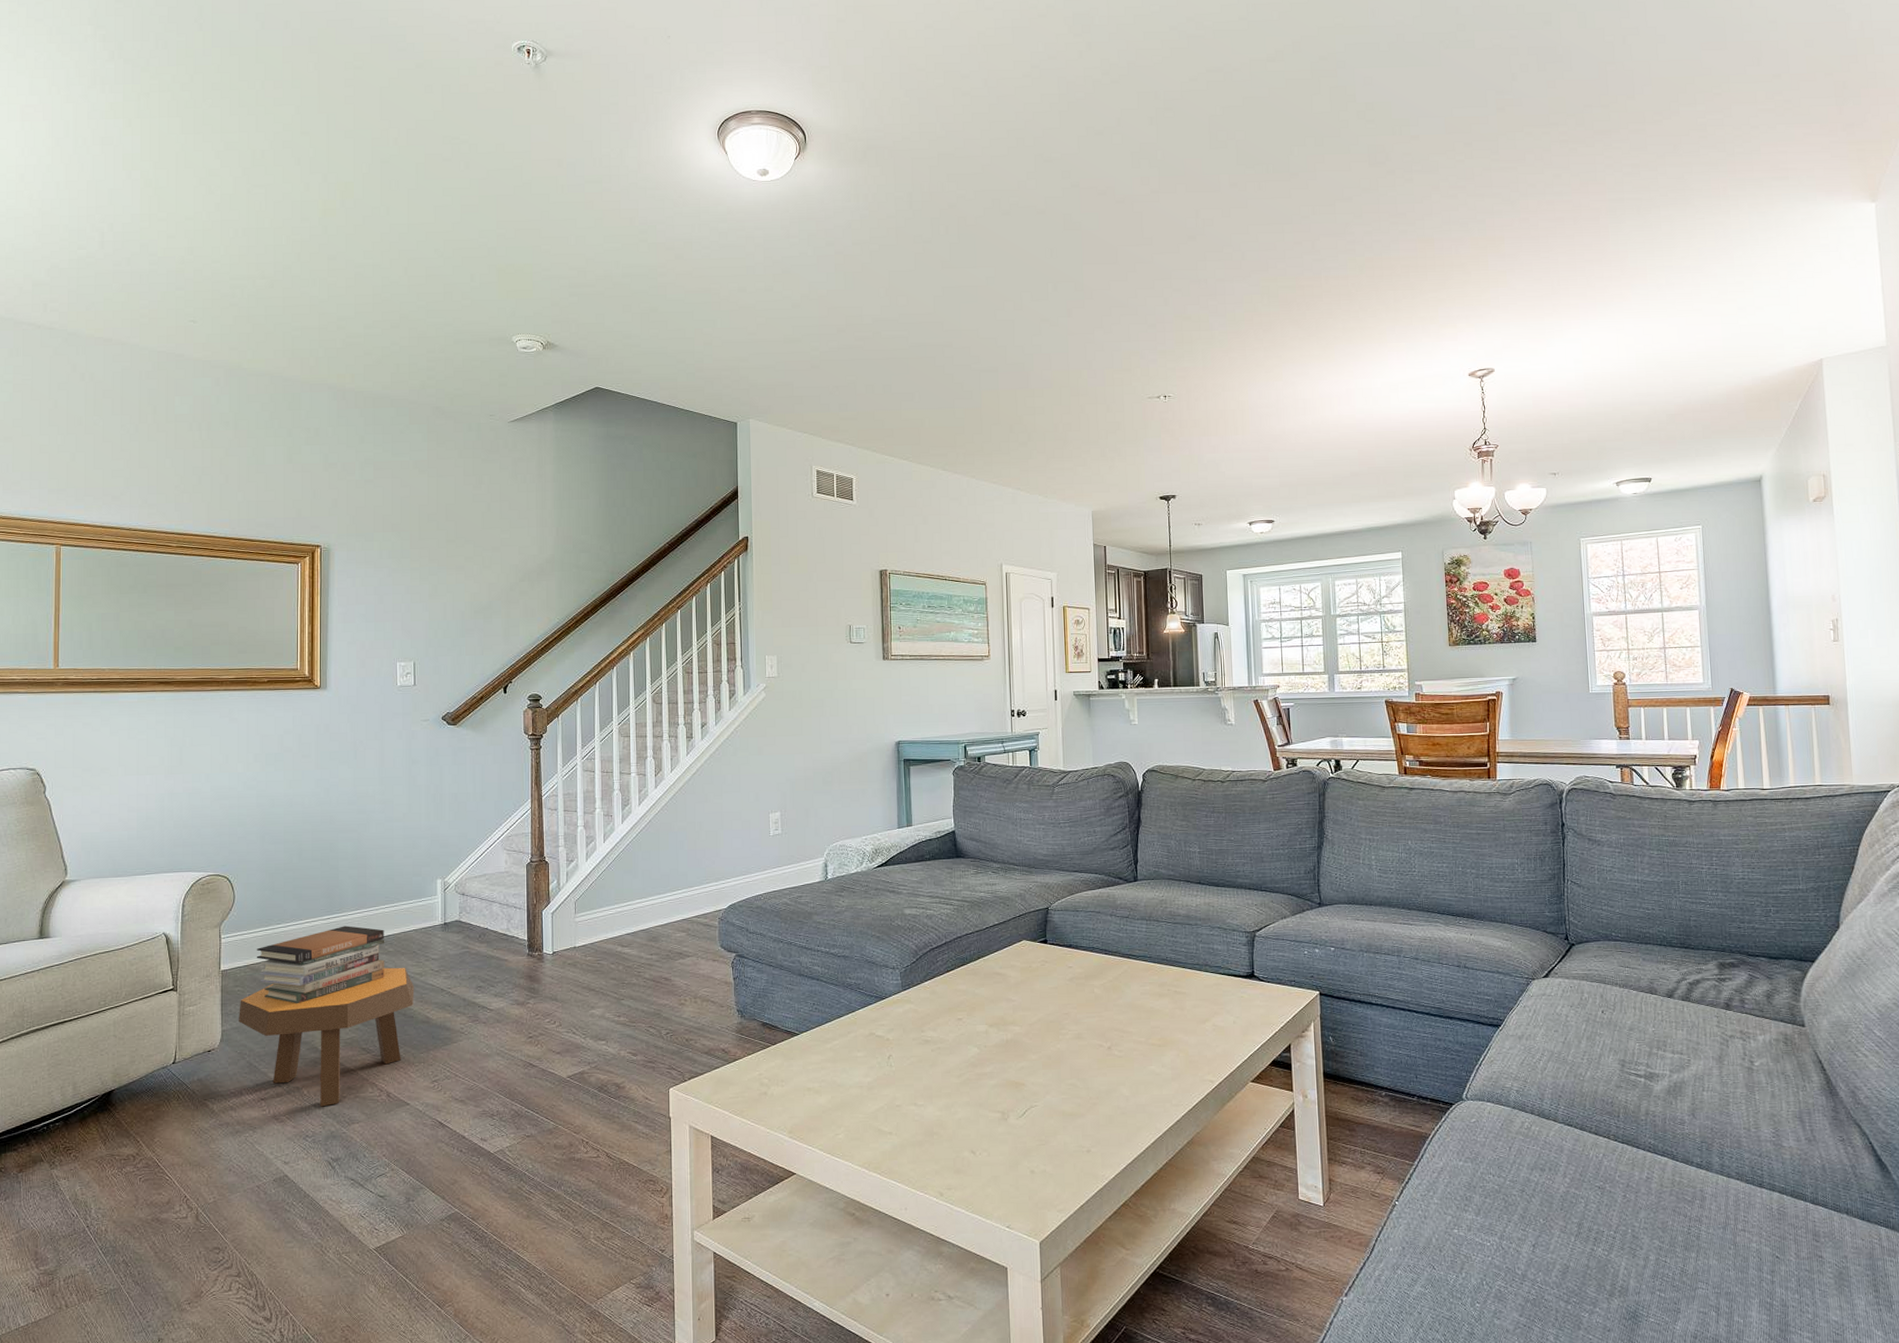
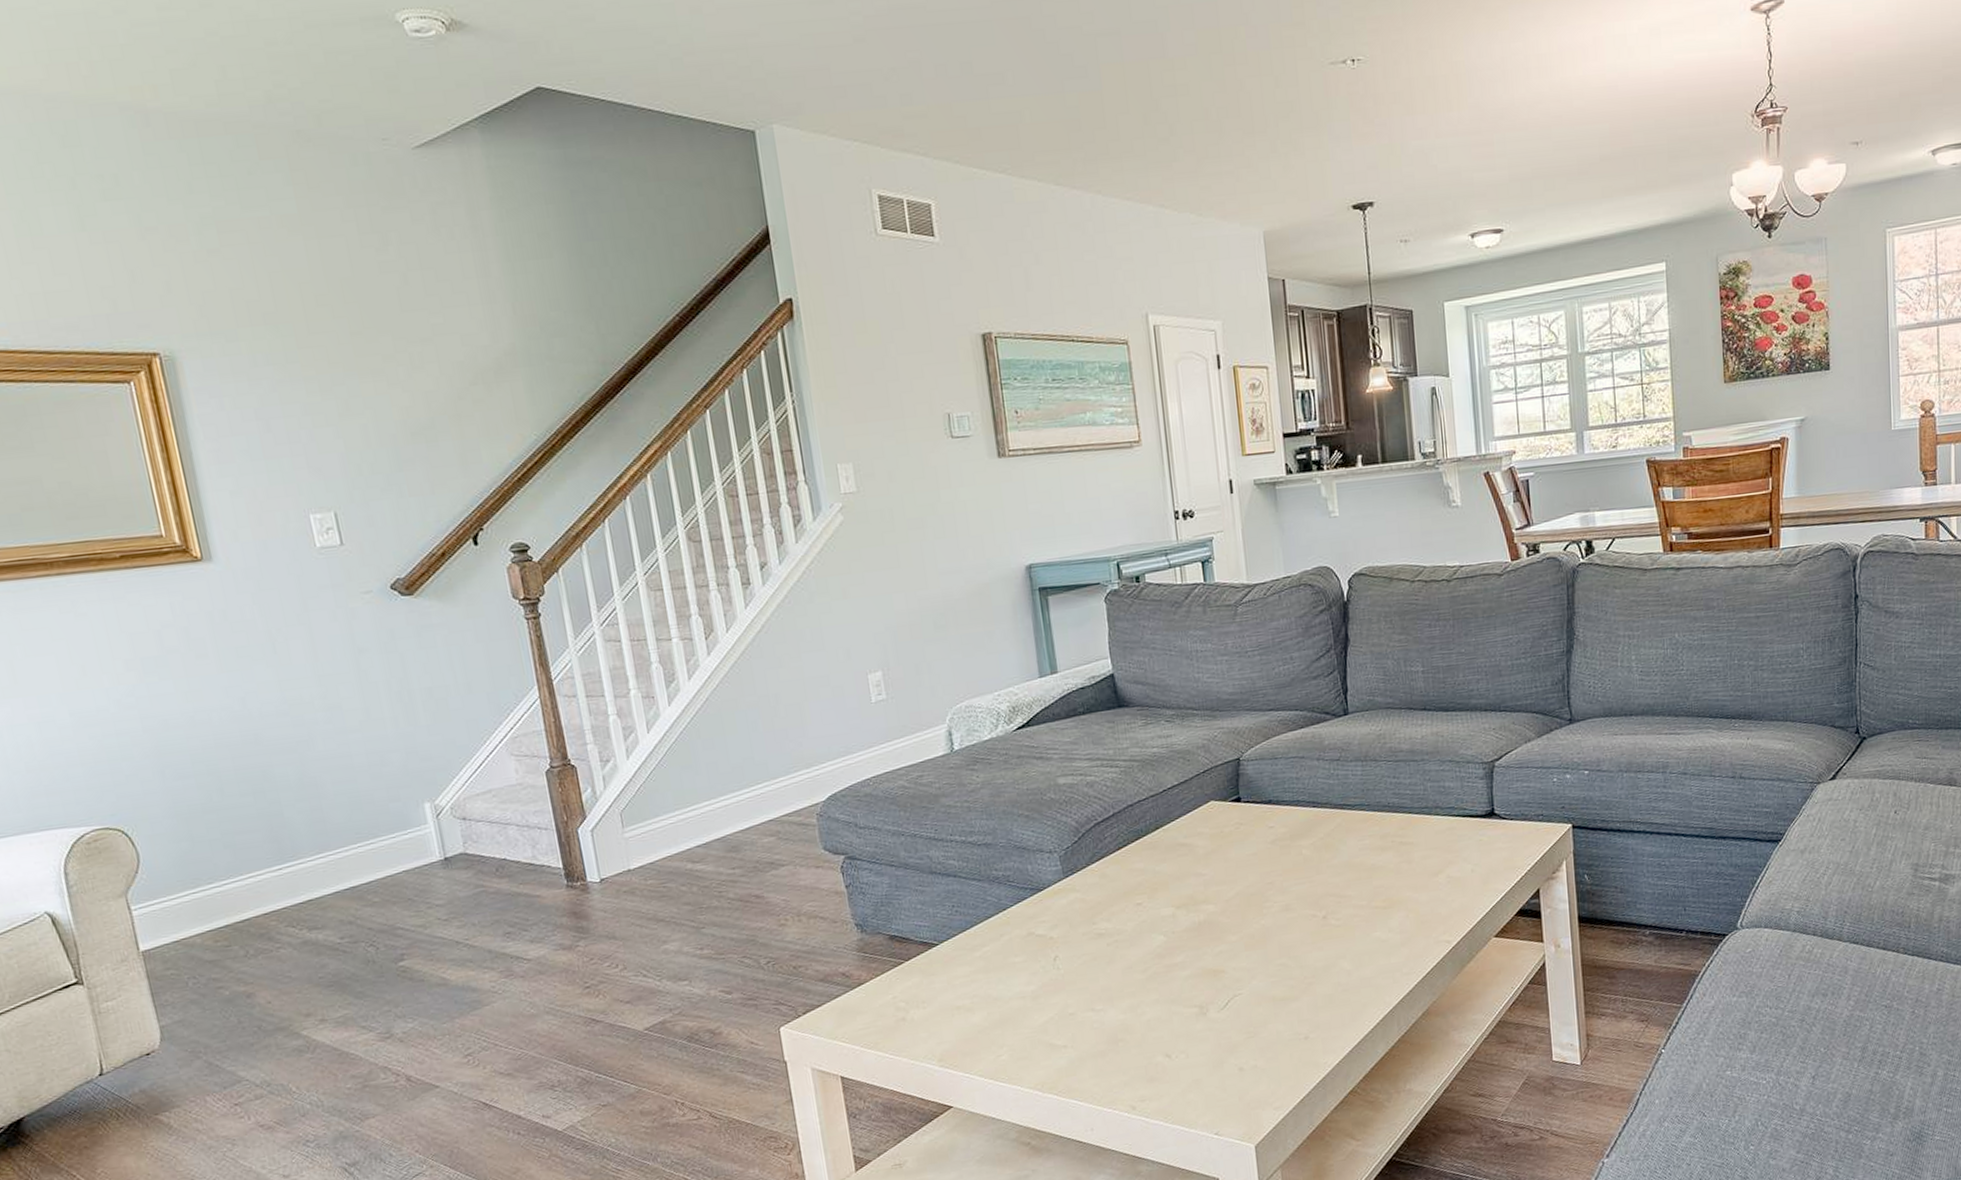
footstool: present [239,967,415,1107] -> none [177,920,422,1104]
book stack: present [256,926,385,1004] -> none [185,875,374,983]

